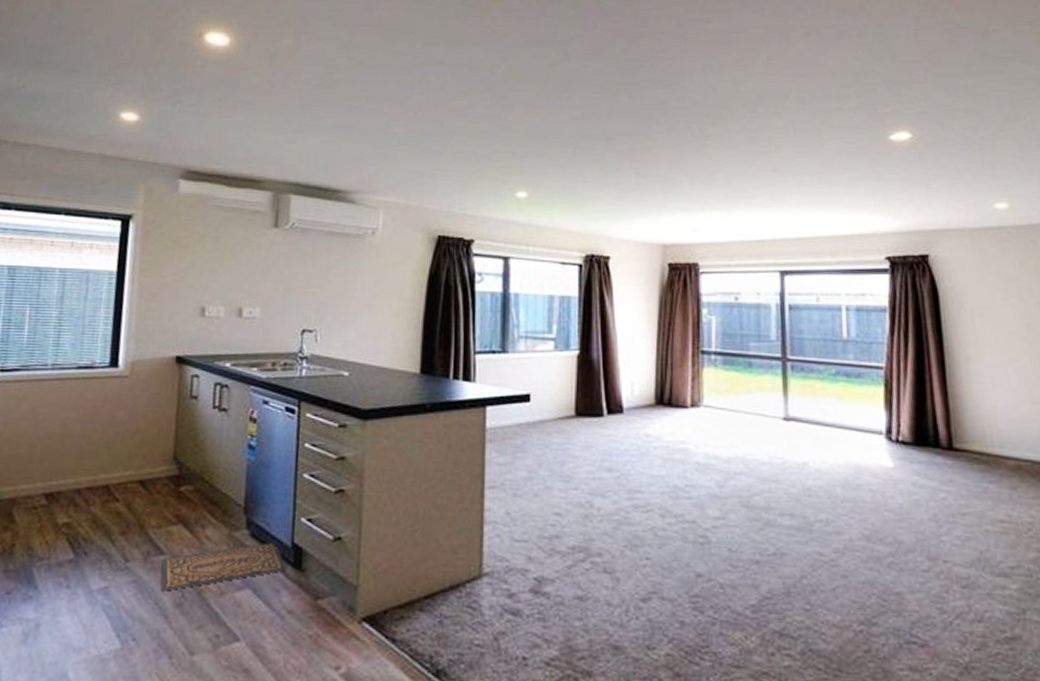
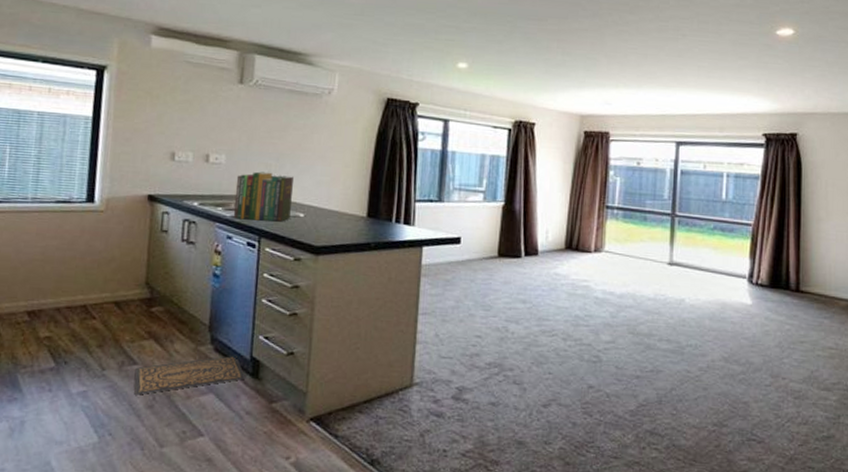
books: none [269,325,336,382] -> present [233,171,294,222]

